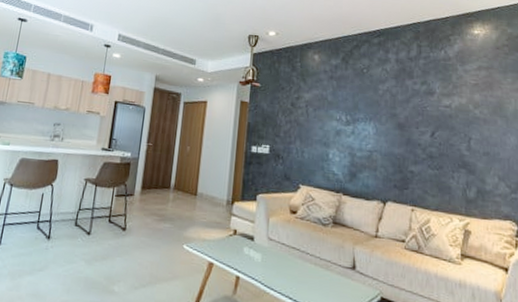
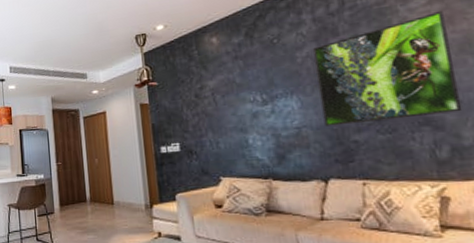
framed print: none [391,76,489,162] -> present [313,10,463,127]

